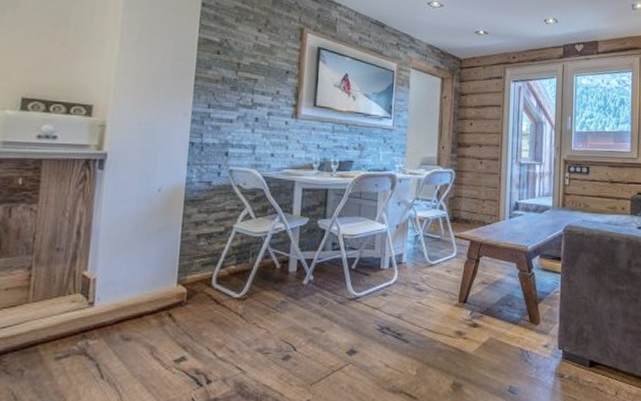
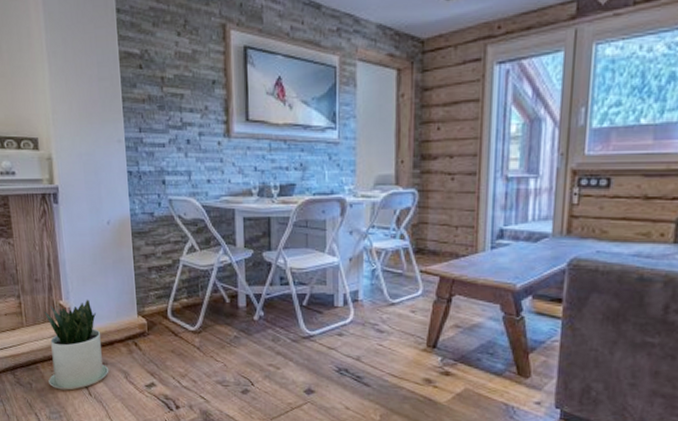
planter: none [48,268,132,375] -> present [44,299,109,391]

